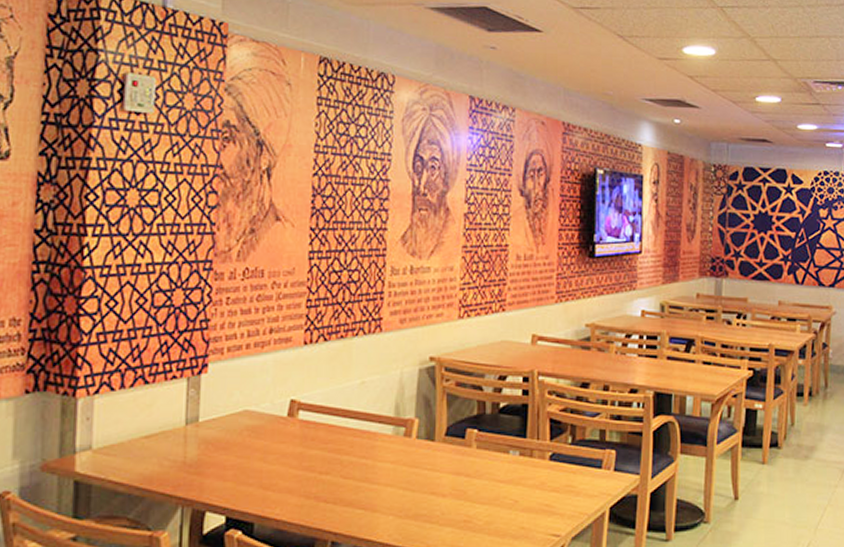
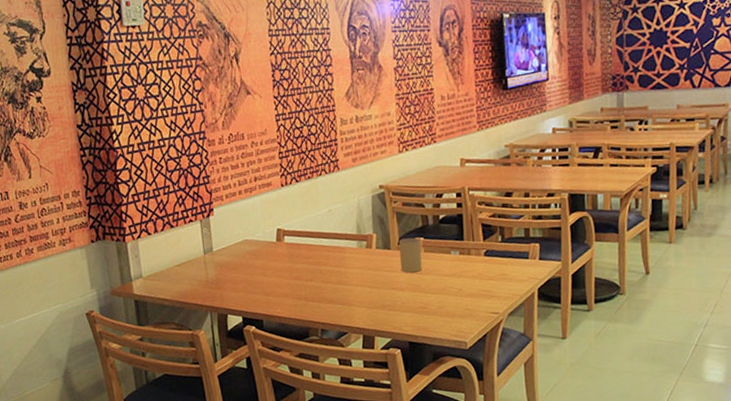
cup: none [444,428,473,474] -> present [399,237,422,273]

